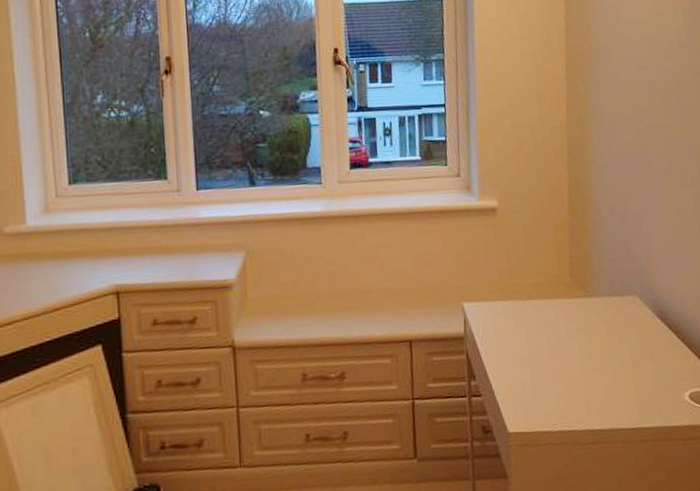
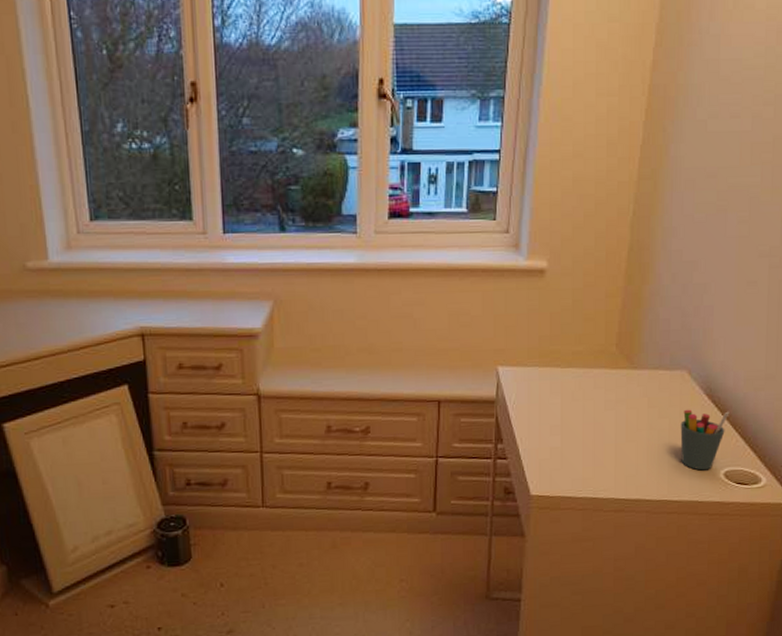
pen holder: none [640,332,683,394] -> present [680,409,730,471]

